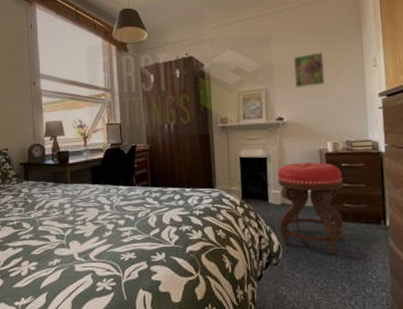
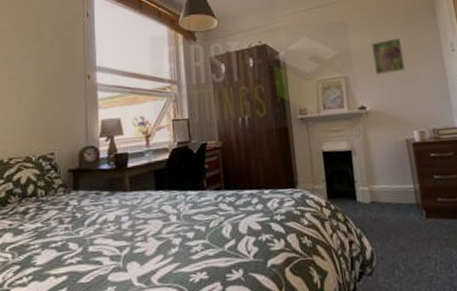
stool: present [277,162,345,254] -> none [364,153,442,258]

